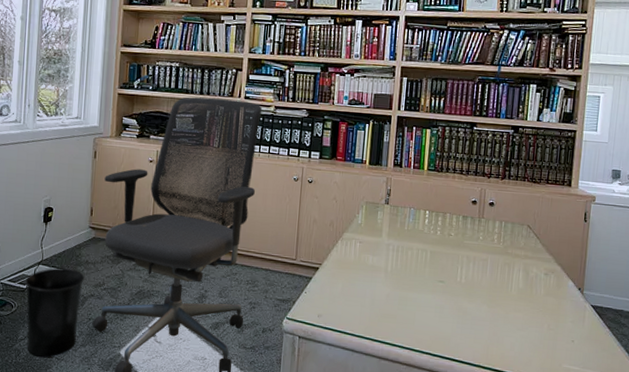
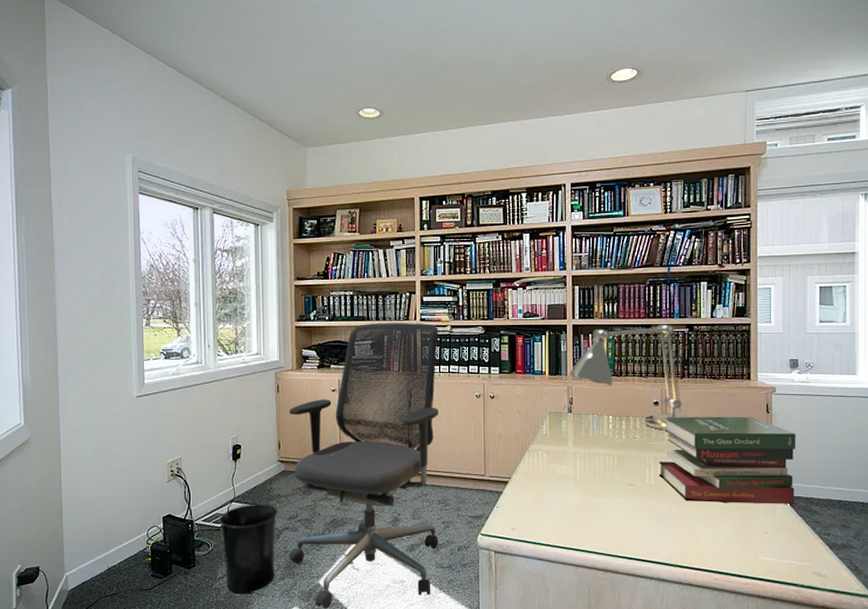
desk lamp: none [388,122,507,230] -> present [568,324,690,430]
books: none [471,216,612,315] -> present [659,416,796,504]

